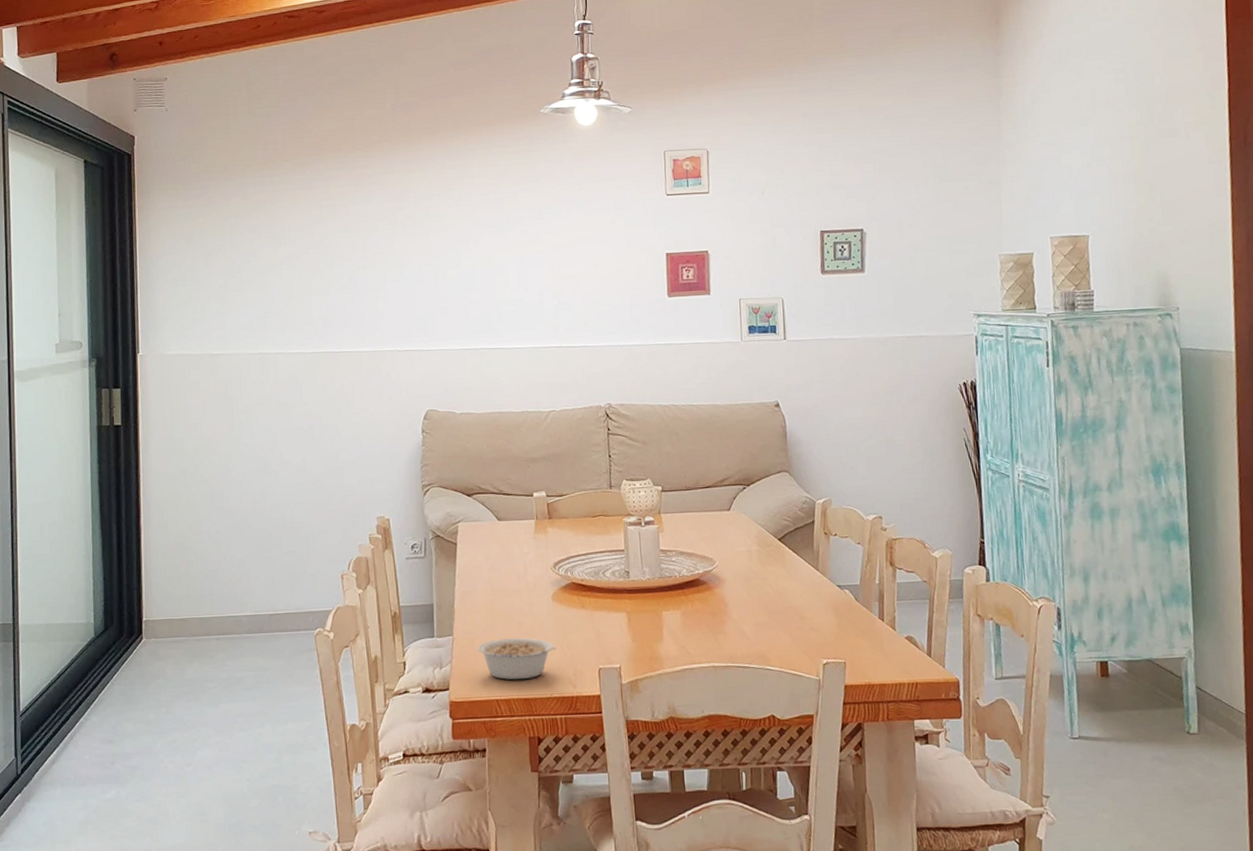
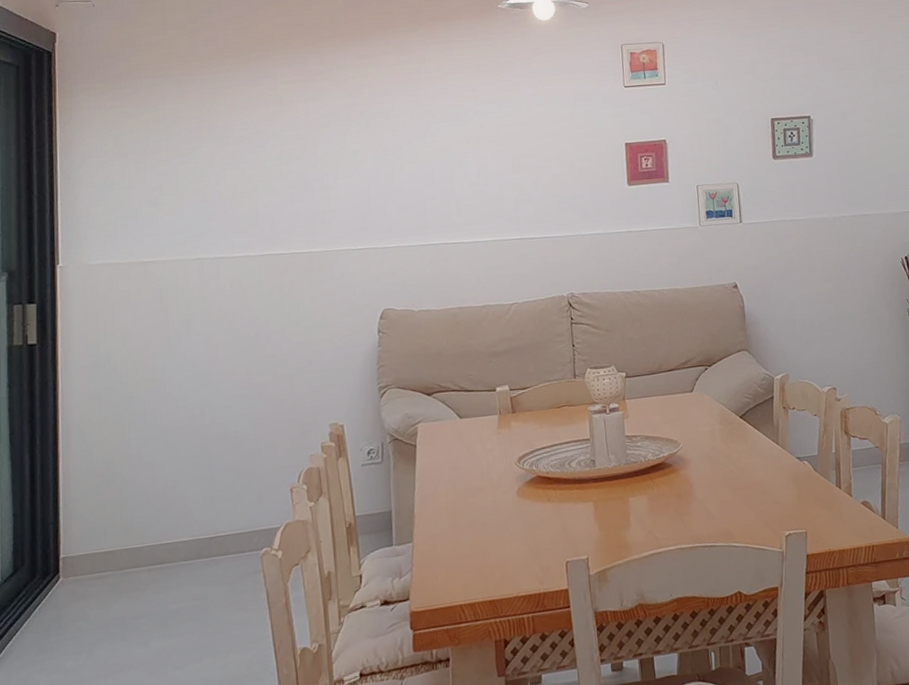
legume: present [477,638,556,680] -> none [439,536,522,583]

